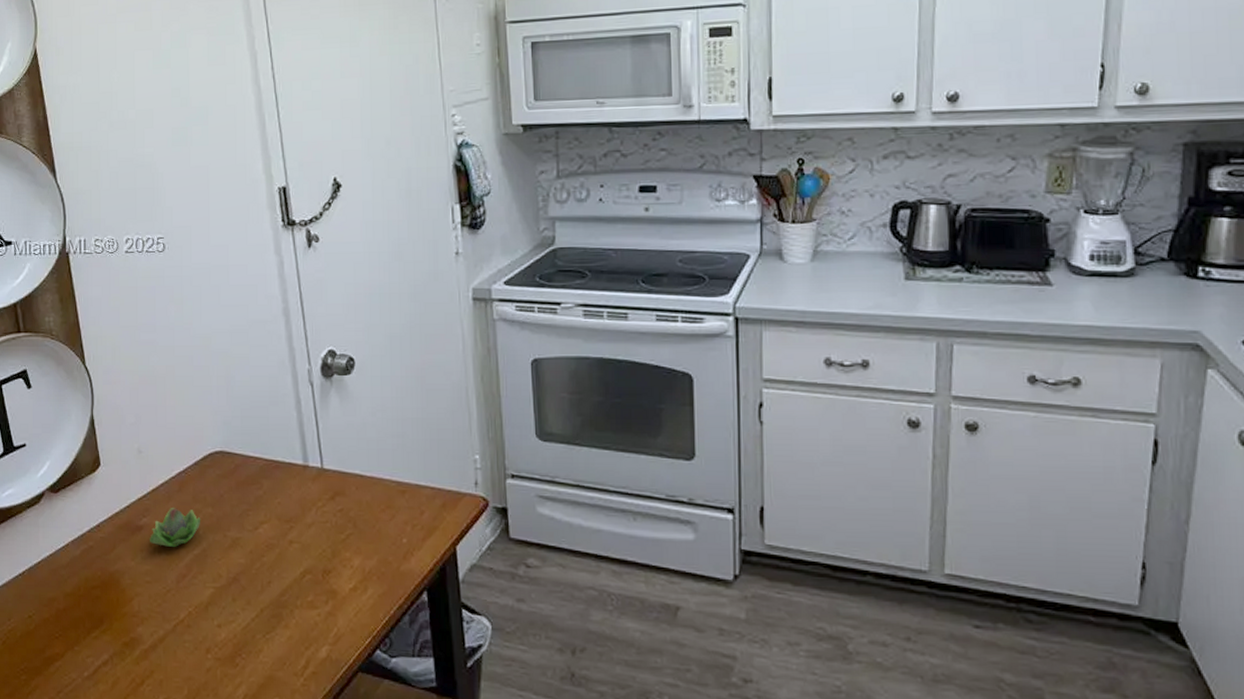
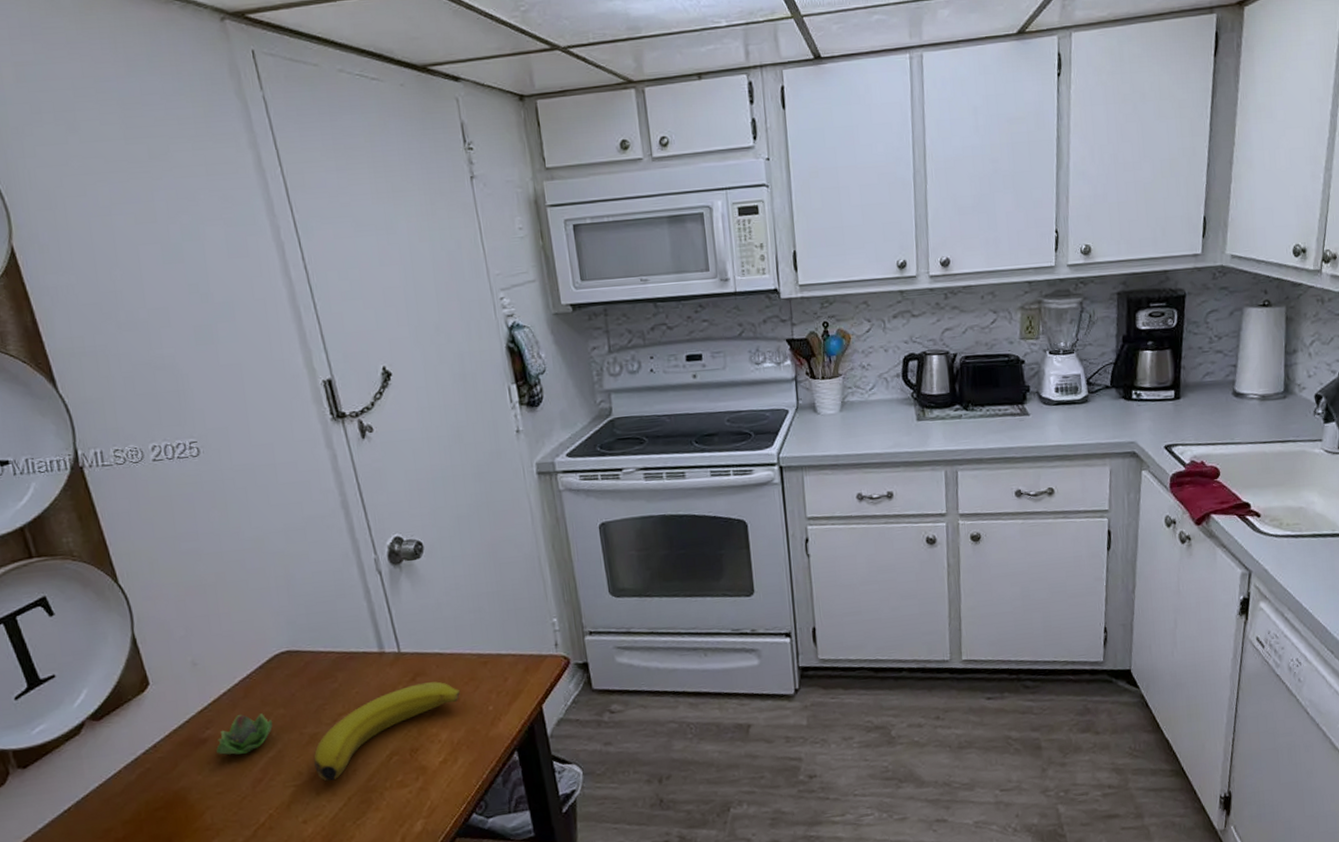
fruit: none [233,503,377,589] -> present [313,681,461,781]

